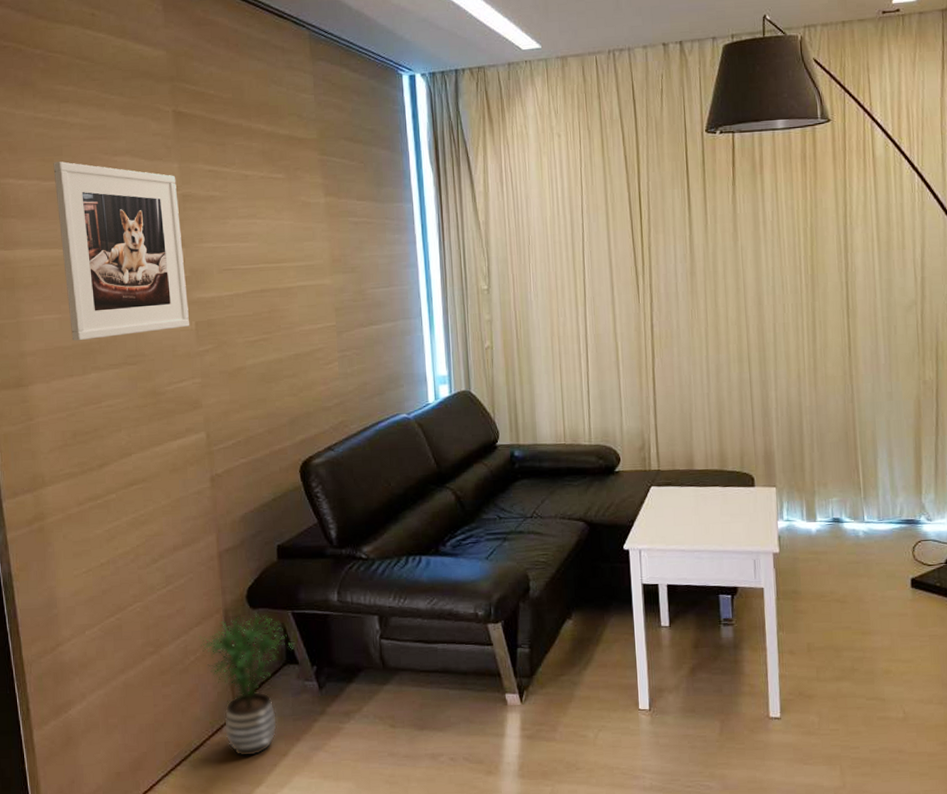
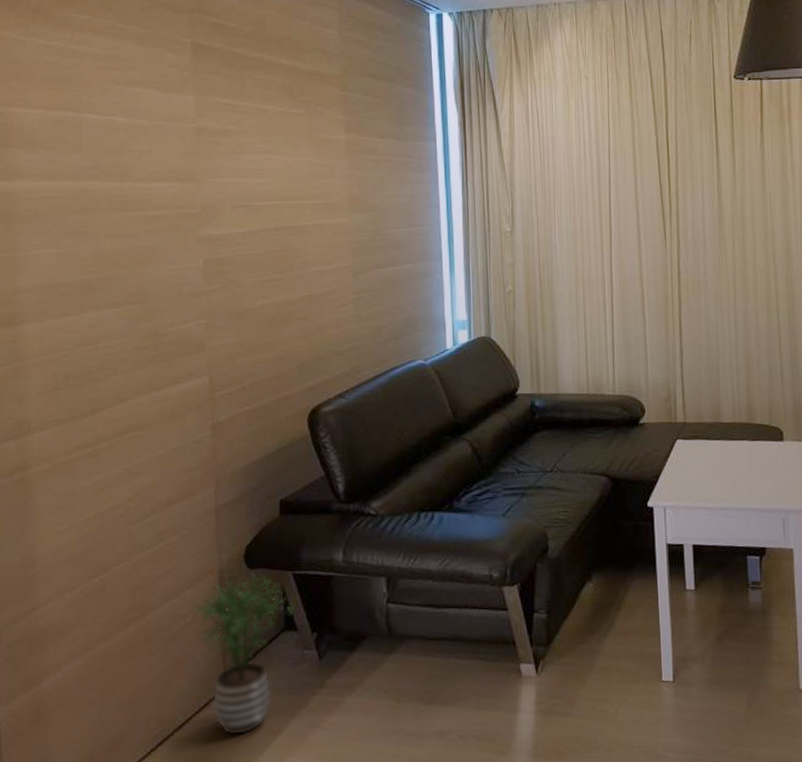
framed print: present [53,161,190,341] -> none [62,91,198,278]

